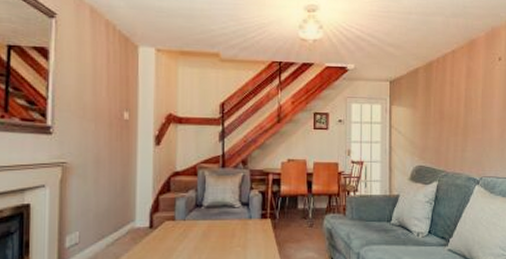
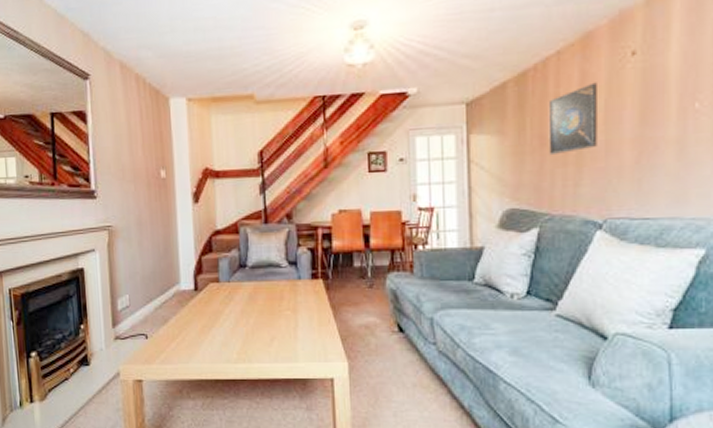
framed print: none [446,76,477,127] -> present [548,82,597,156]

